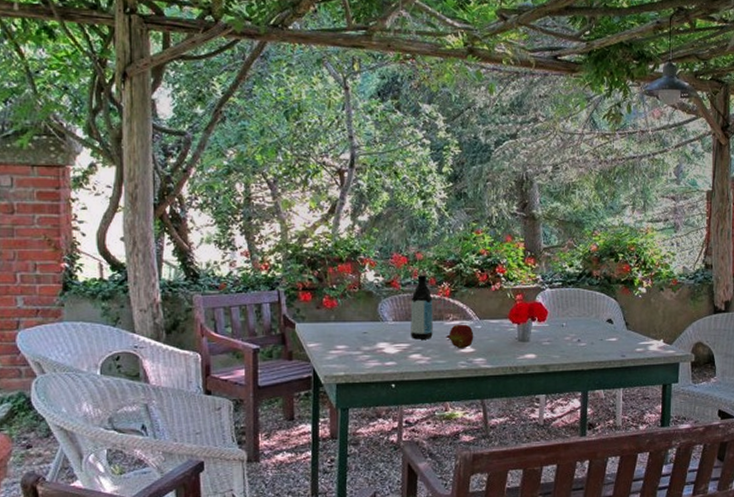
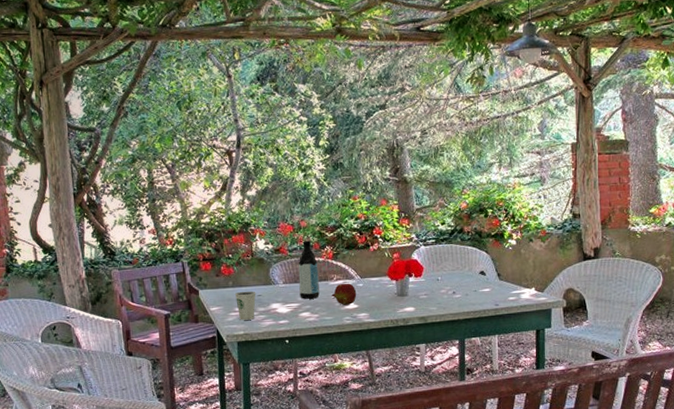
dixie cup: none [336,327,362,360] -> present [234,291,256,320]

